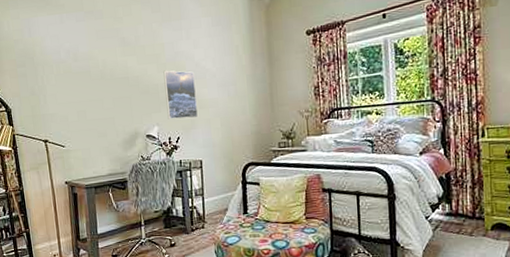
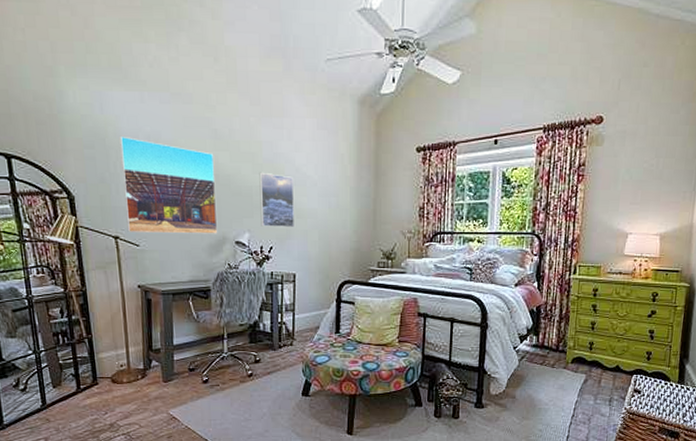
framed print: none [45,53,131,136] -> present [119,135,218,234]

